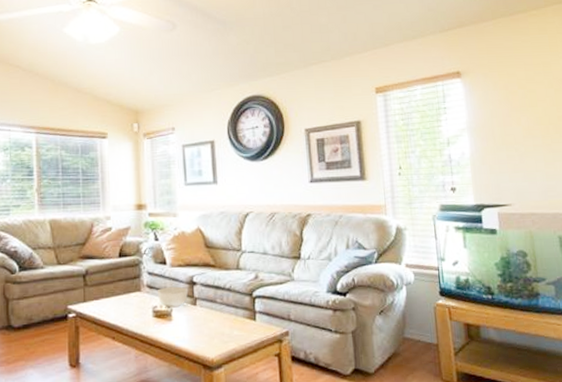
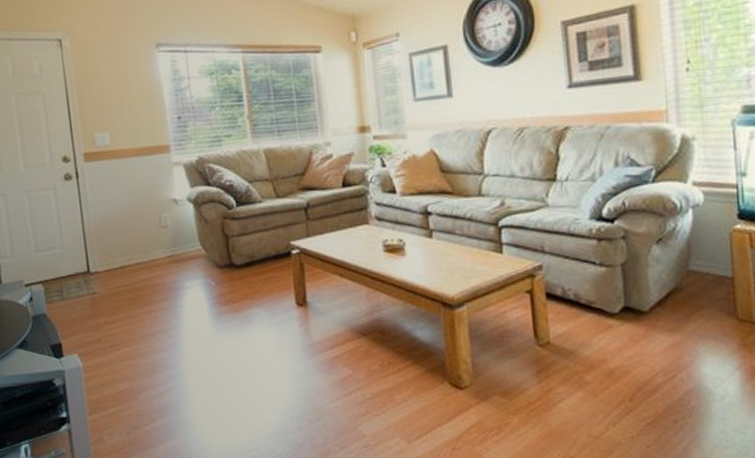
bowl: present [157,286,189,308] -> none [387,217,423,242]

